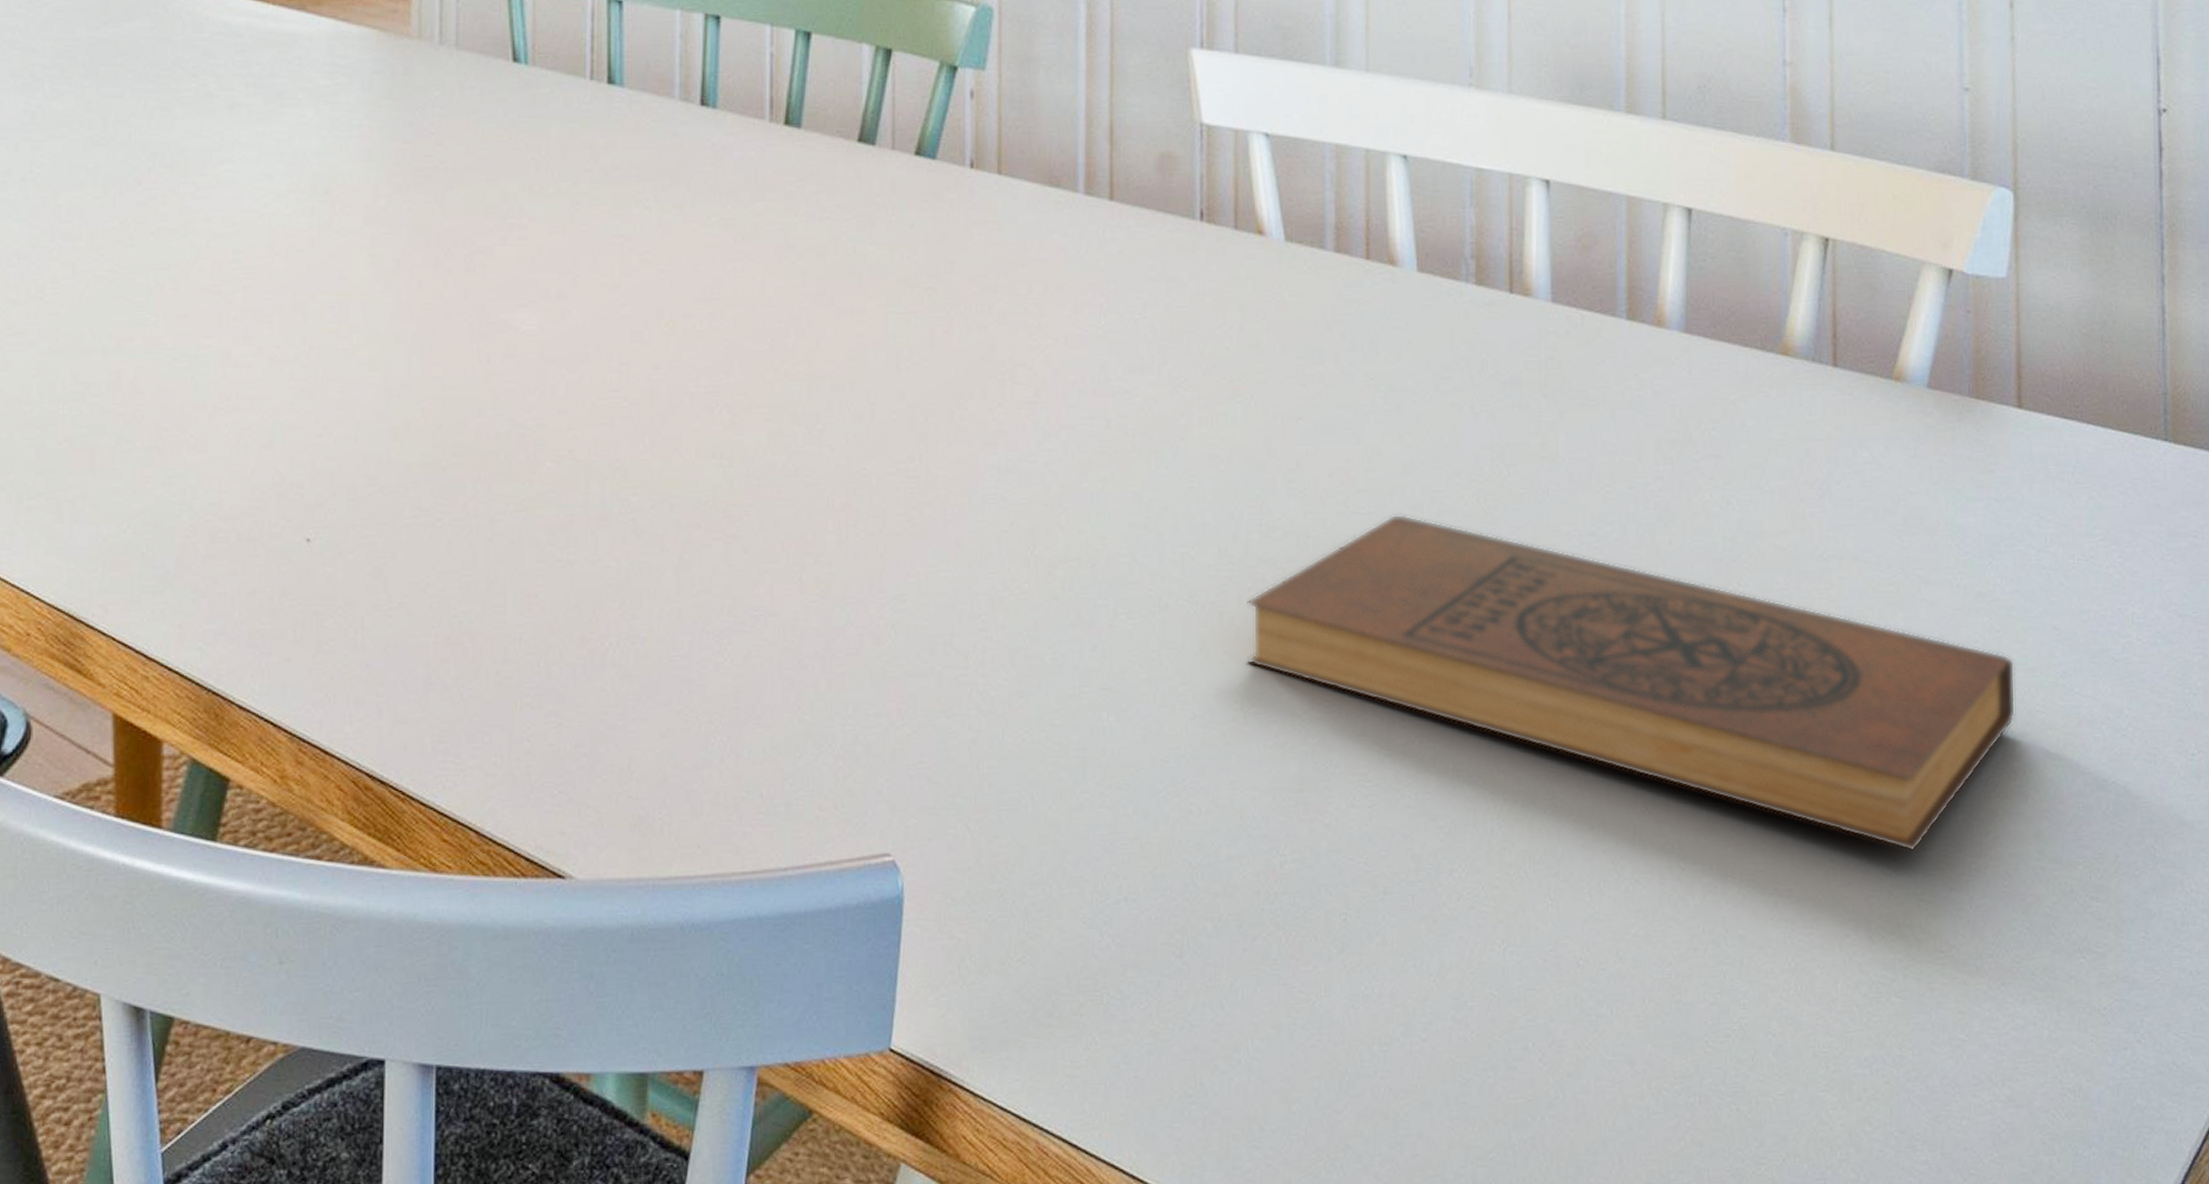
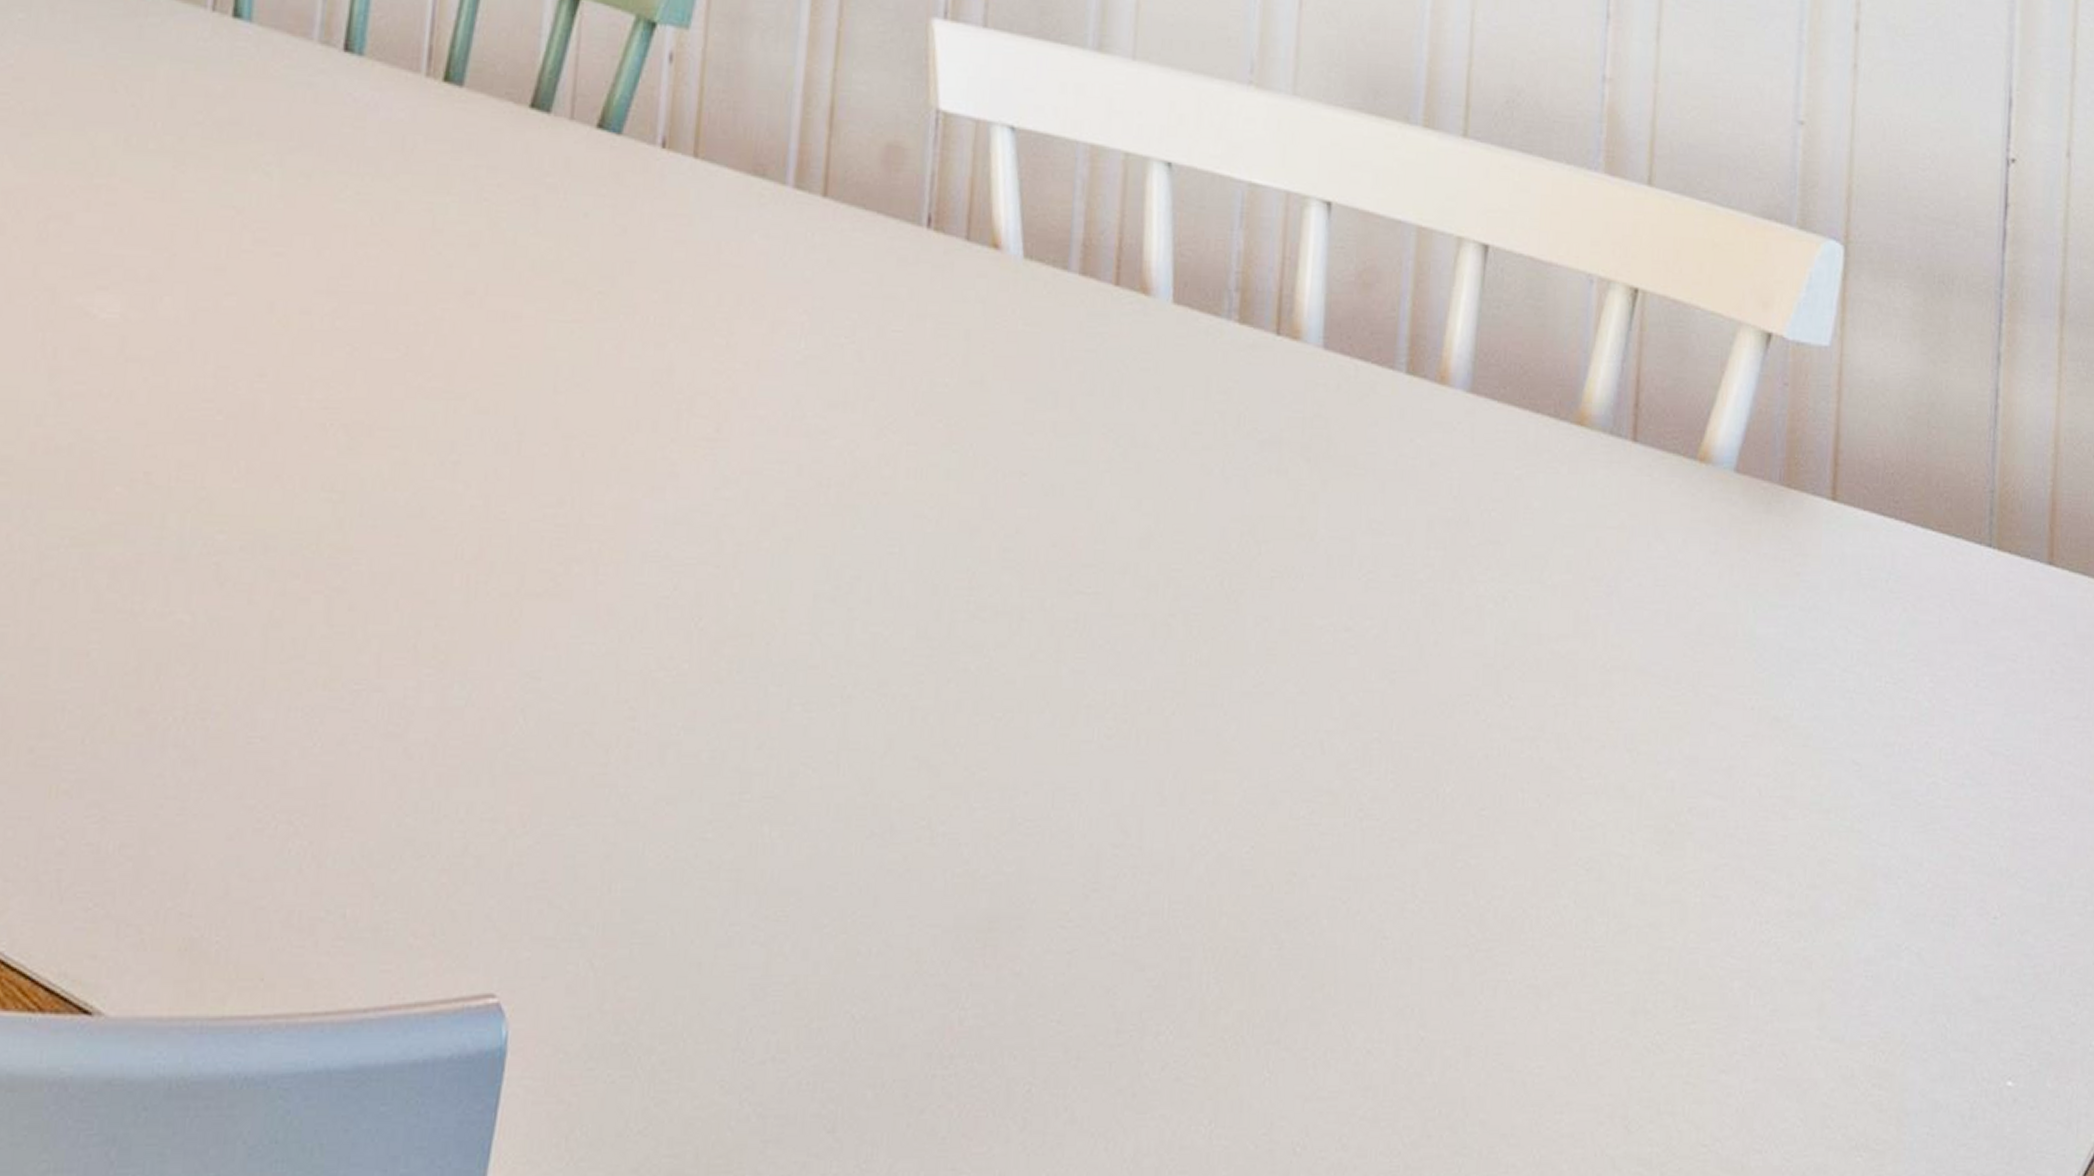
book: present [1247,514,2016,851] -> none [939,595,1809,1024]

